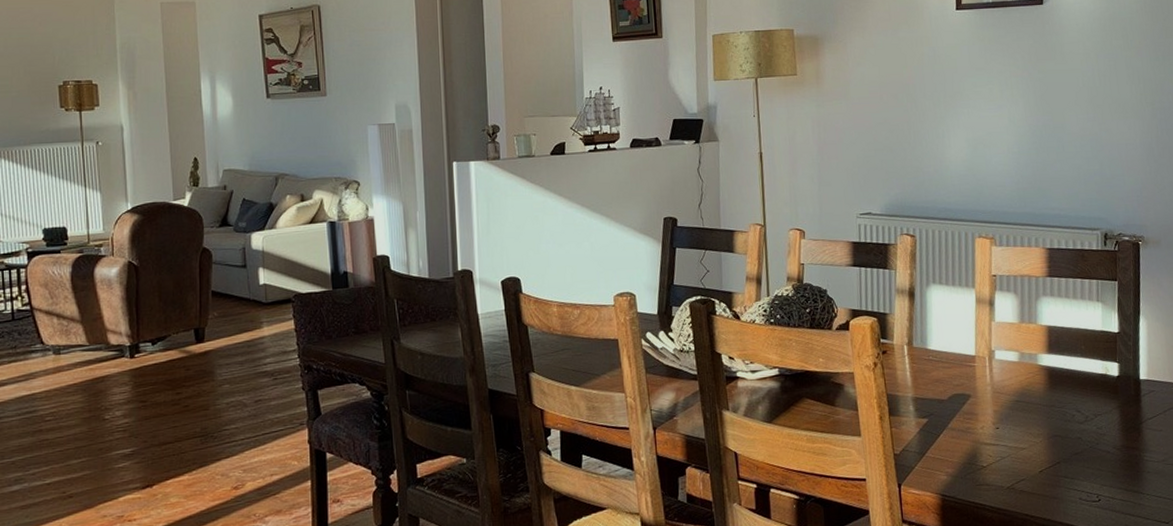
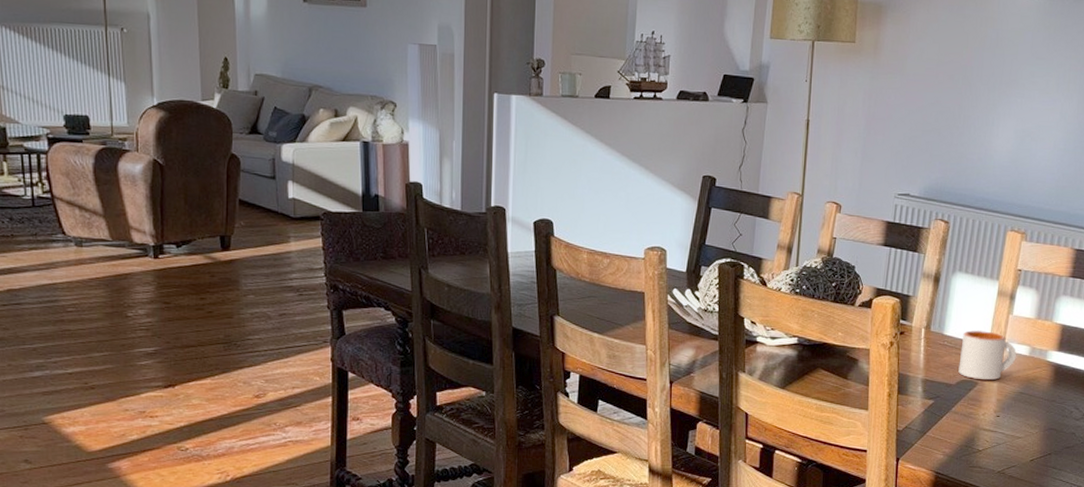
mug: none [947,341,1006,392] -> present [958,330,1016,381]

